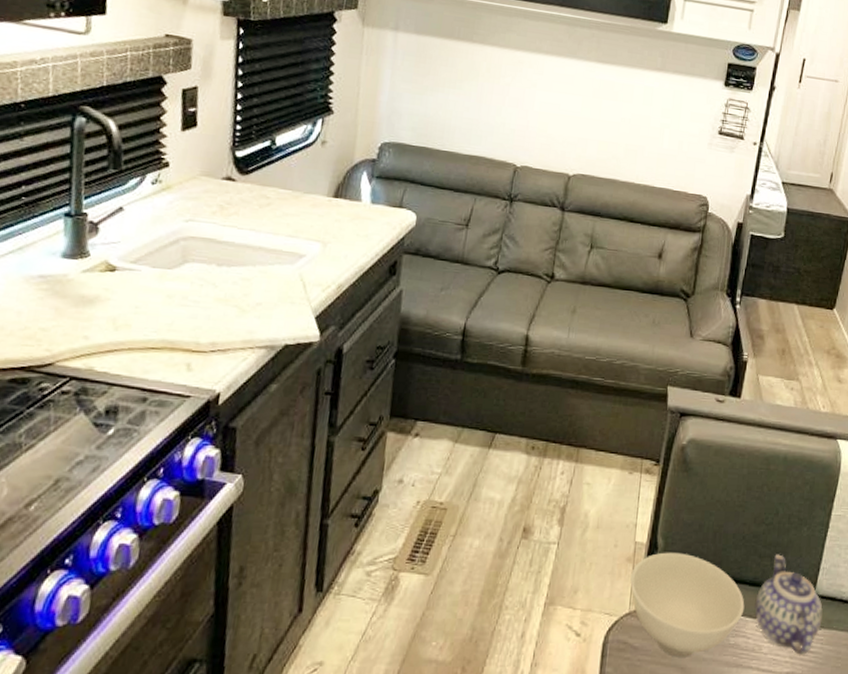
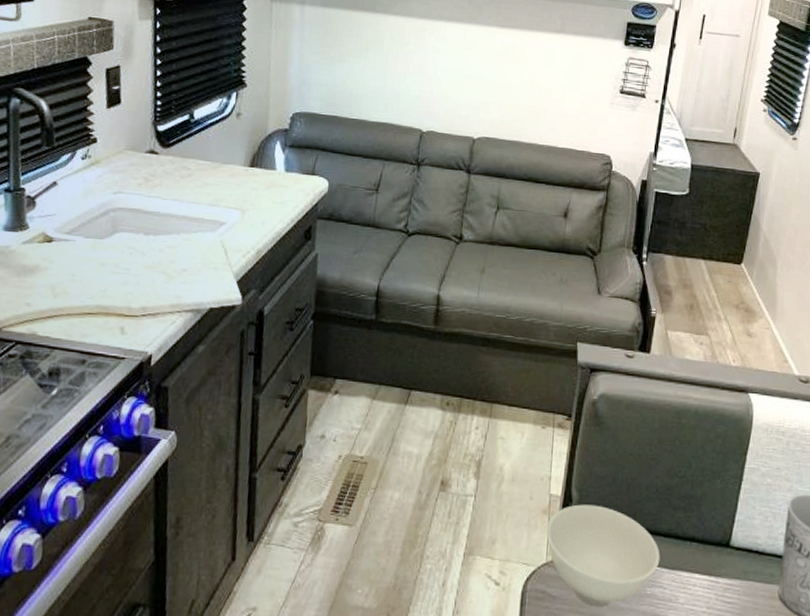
teapot: present [754,554,823,655] -> none [670,506,739,605]

